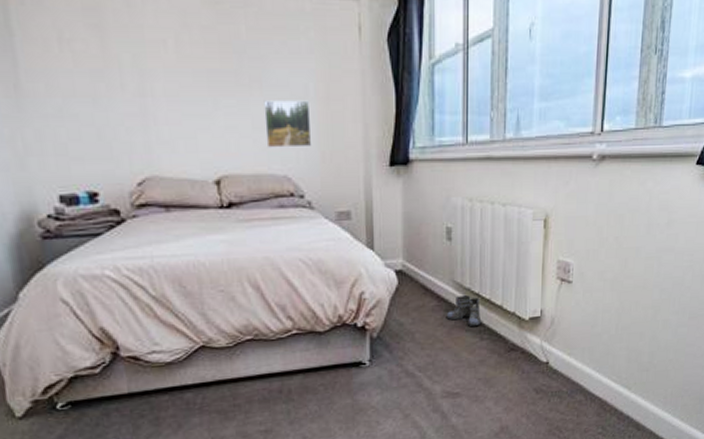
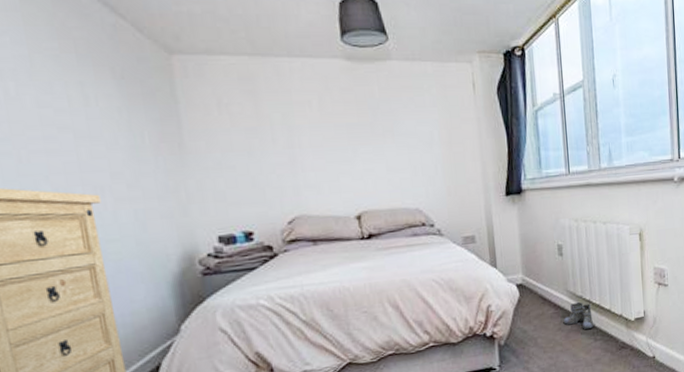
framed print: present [263,100,312,148] -> none [396,145,439,186]

